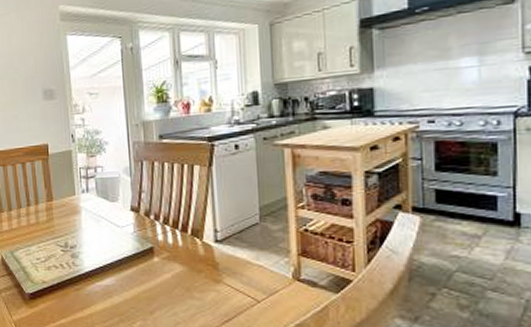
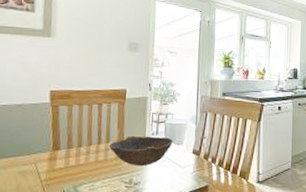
bowl: none [39,194,106,227] -> present [110,135,173,165]

